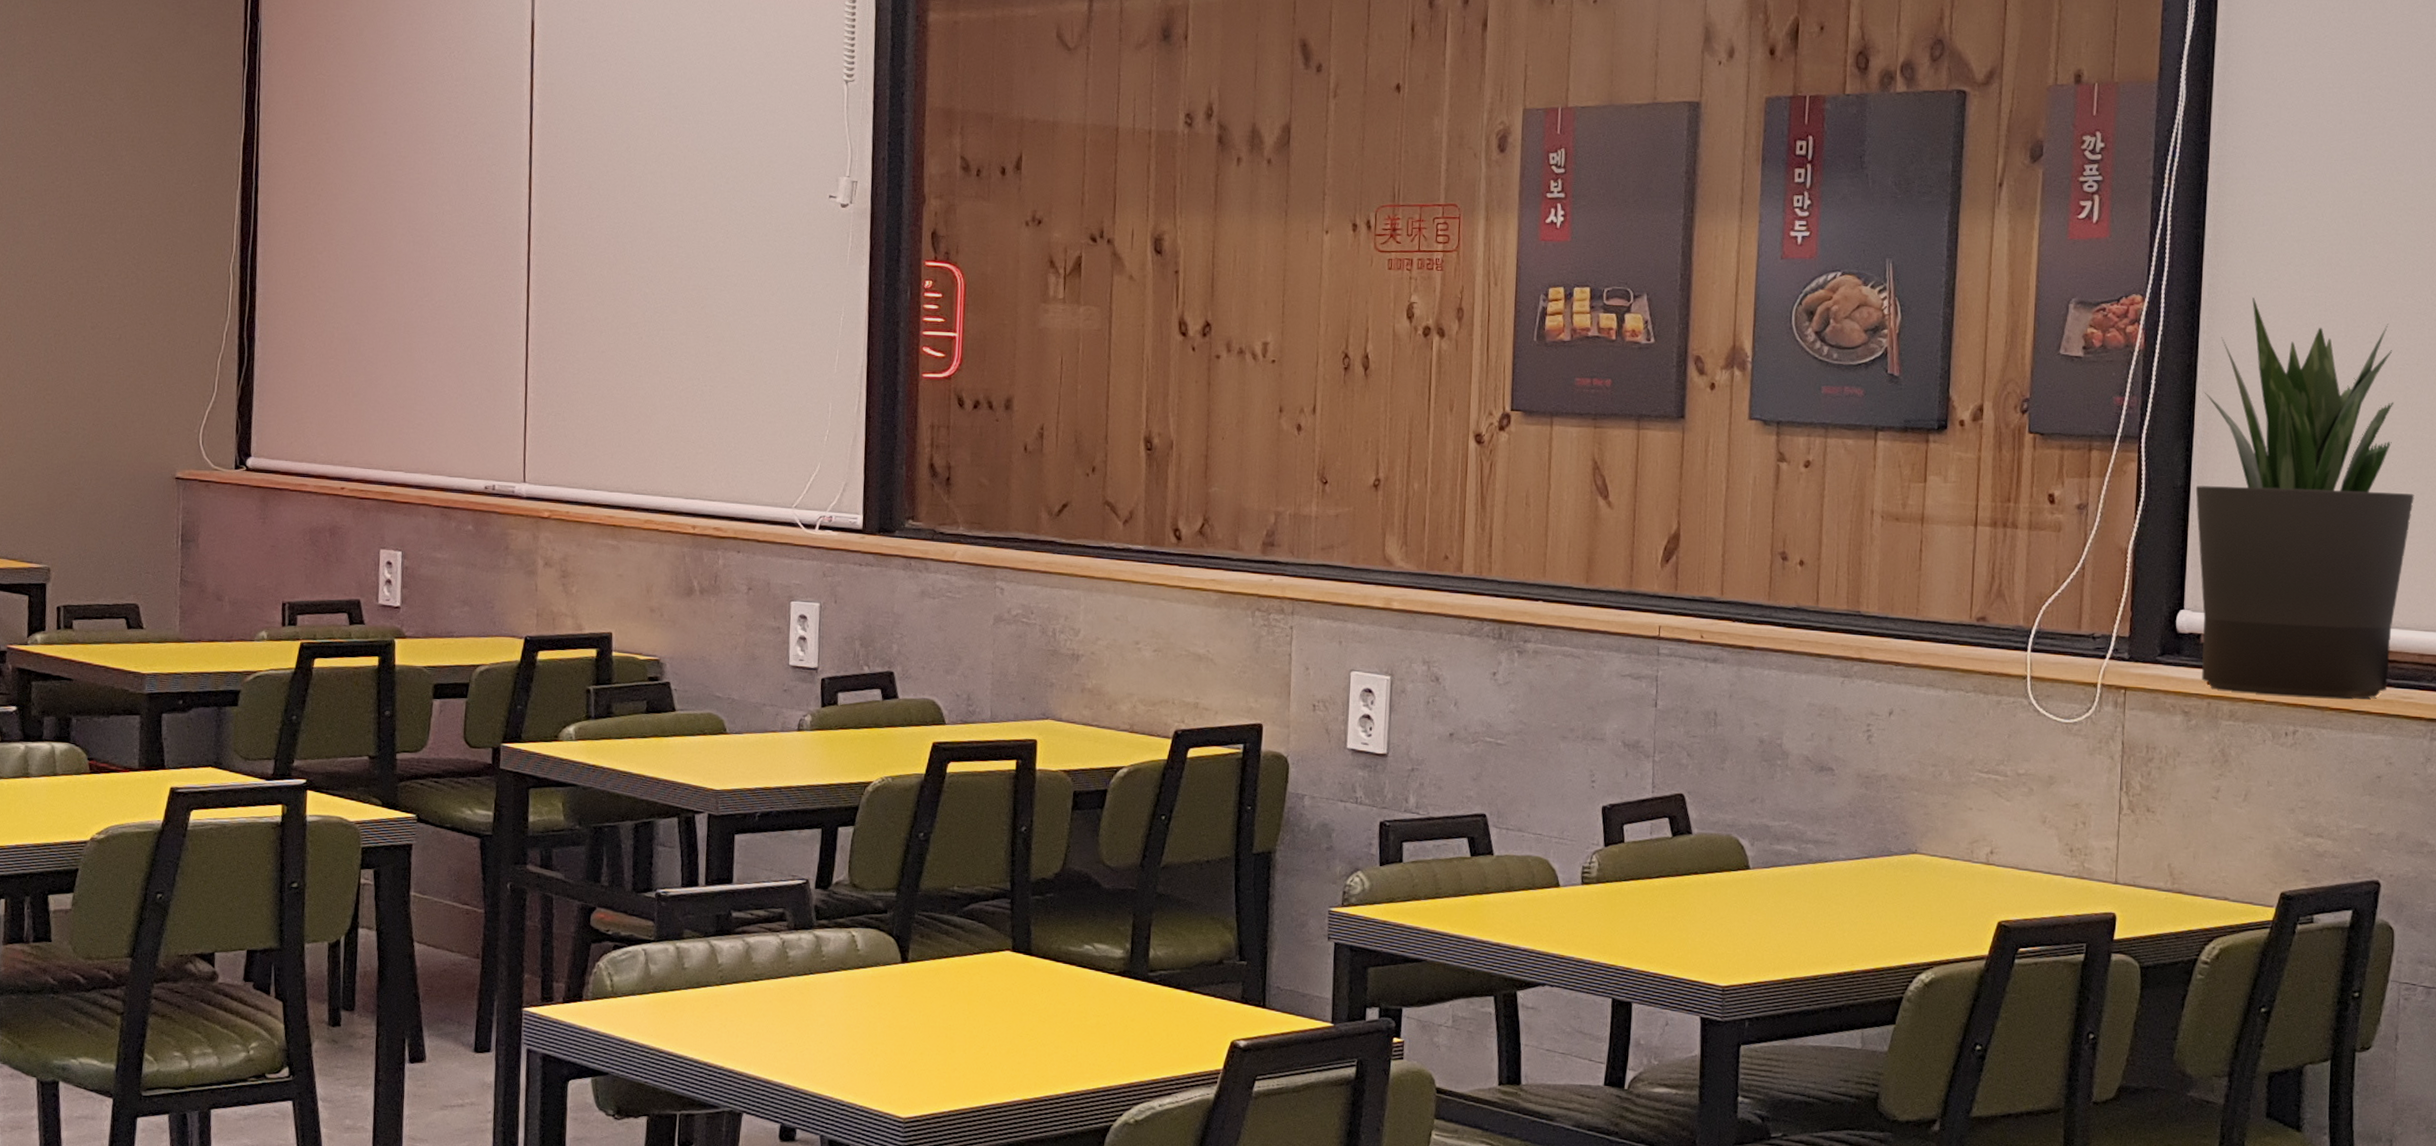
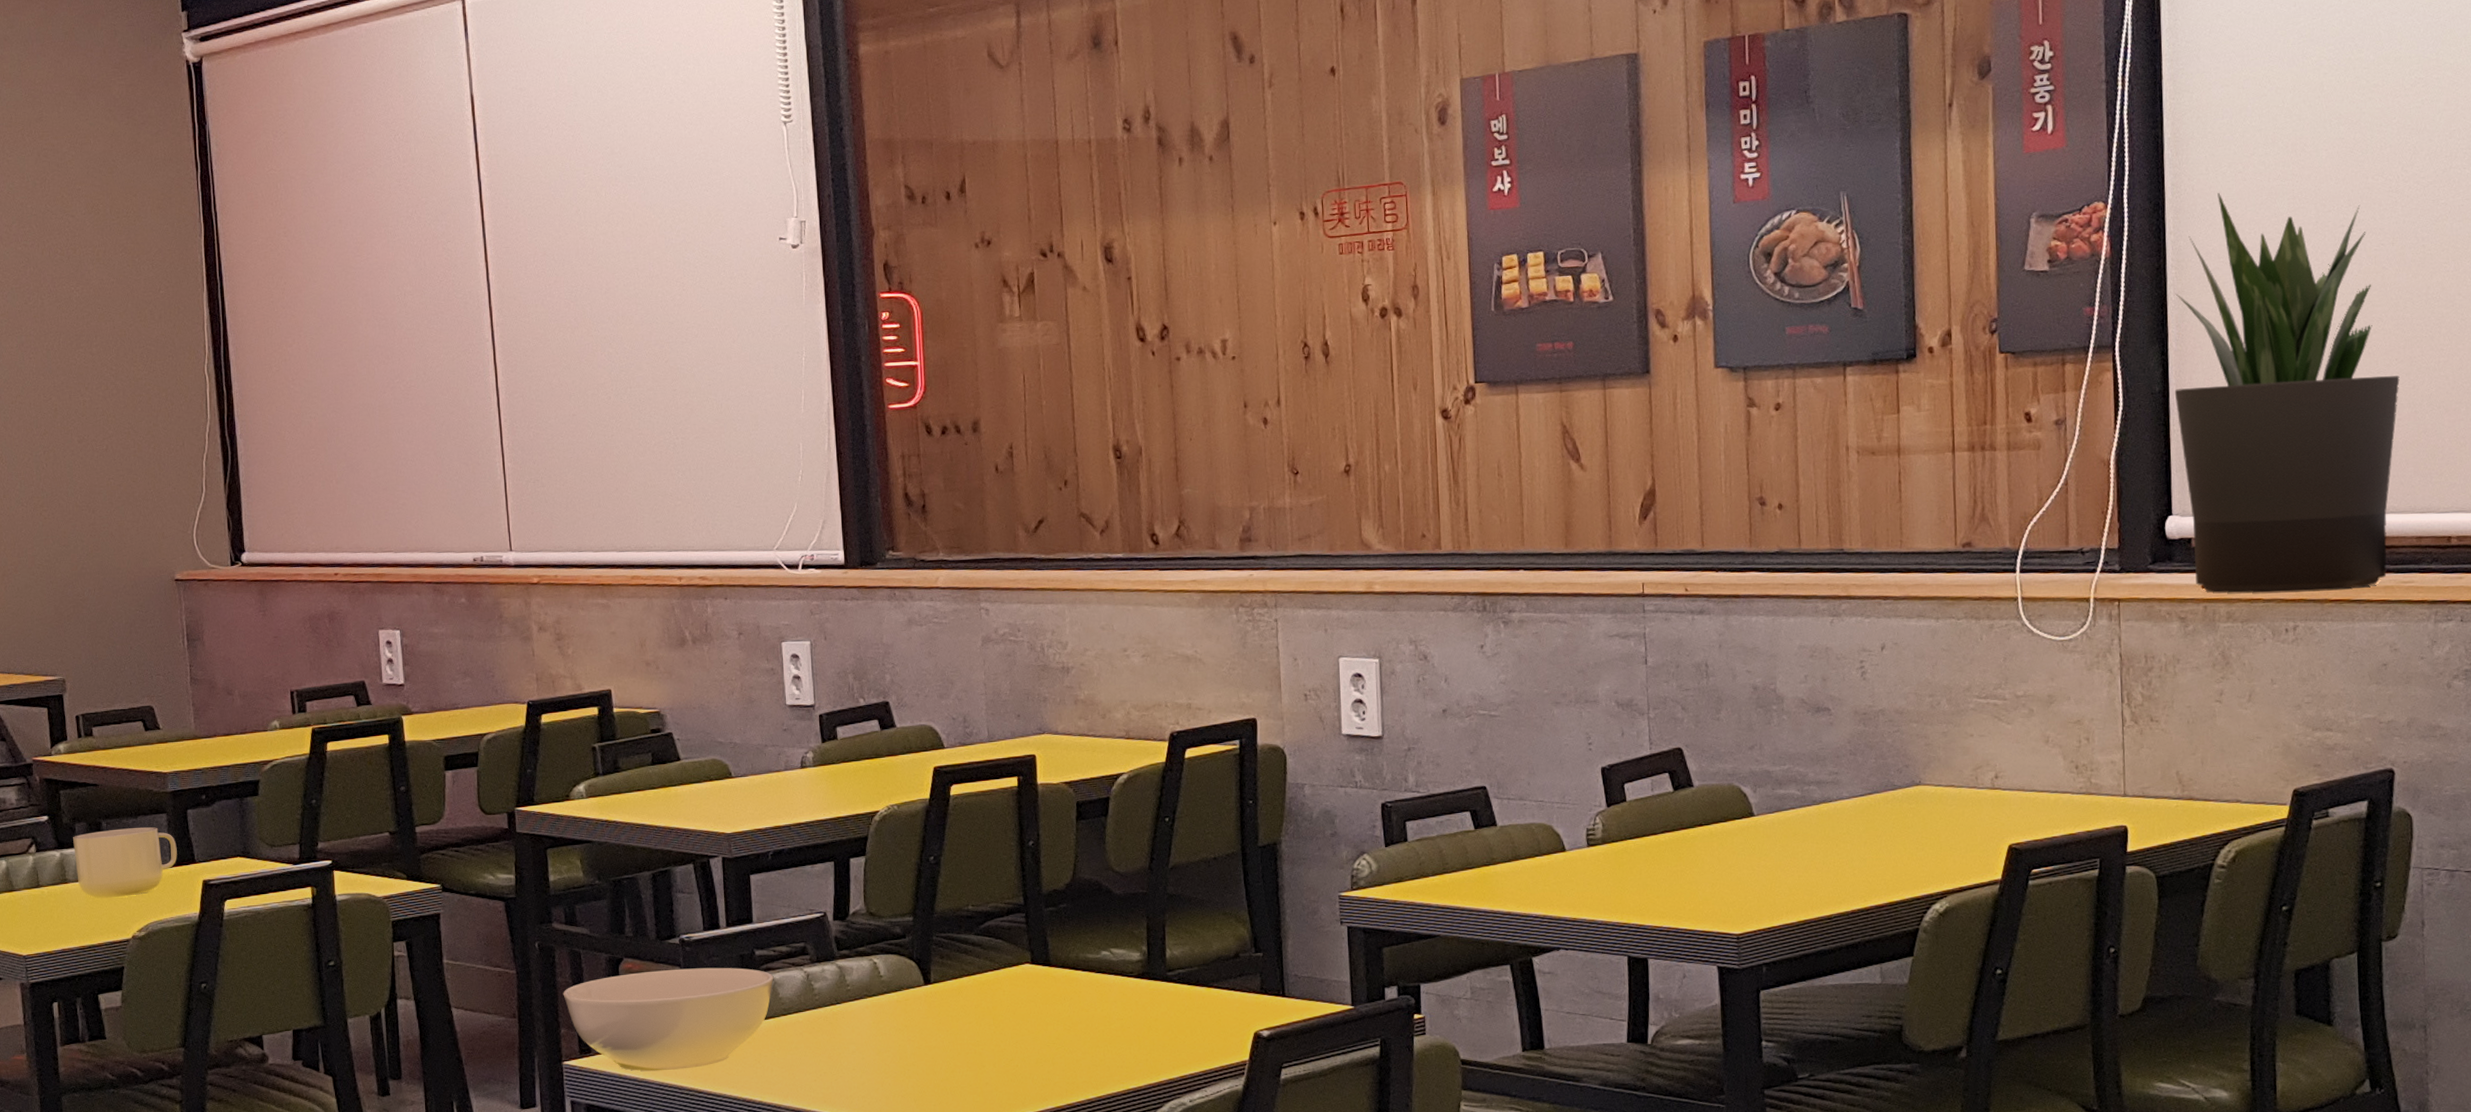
cup: none [39,726,147,797] -> present [73,827,177,899]
bowl: none [530,923,748,1027] -> present [563,967,774,1071]

